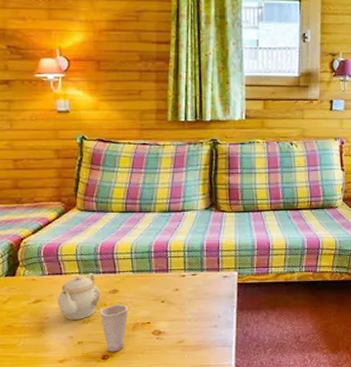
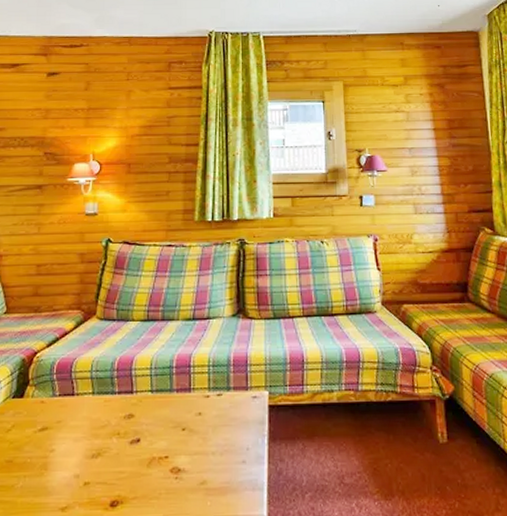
teapot: present [57,273,101,320] -> none [66,393,114,453]
cup: present [99,304,128,352] -> none [111,433,144,497]

